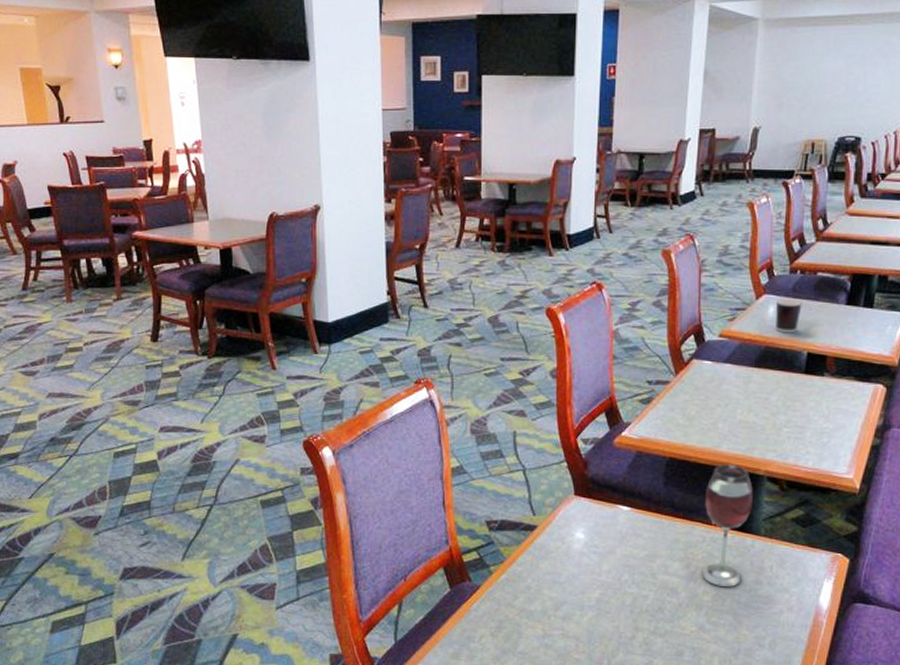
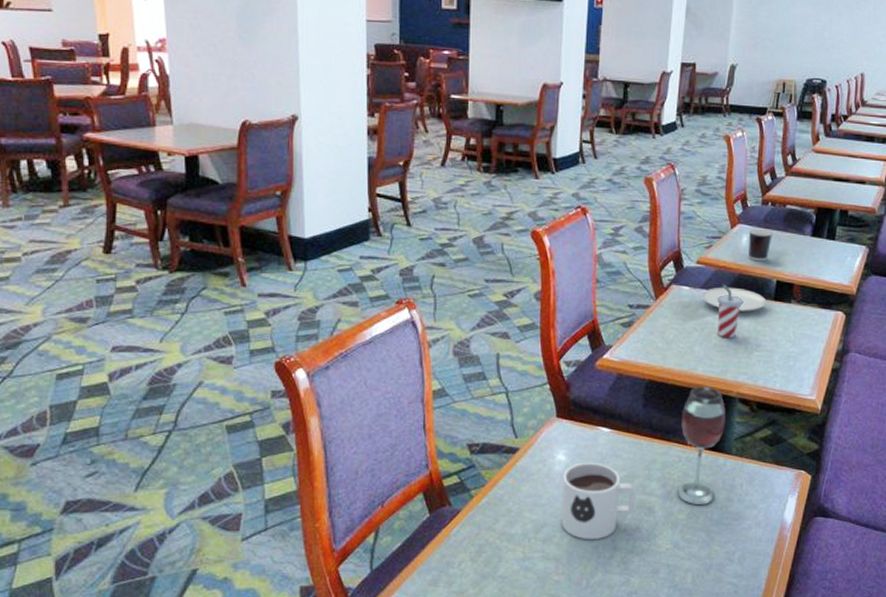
mug: none [581,540,658,620] -> present [561,462,636,540]
plate: none [725,360,797,386] -> present [701,287,767,311]
beverage cup: none [741,356,771,414] -> present [717,283,744,338]

